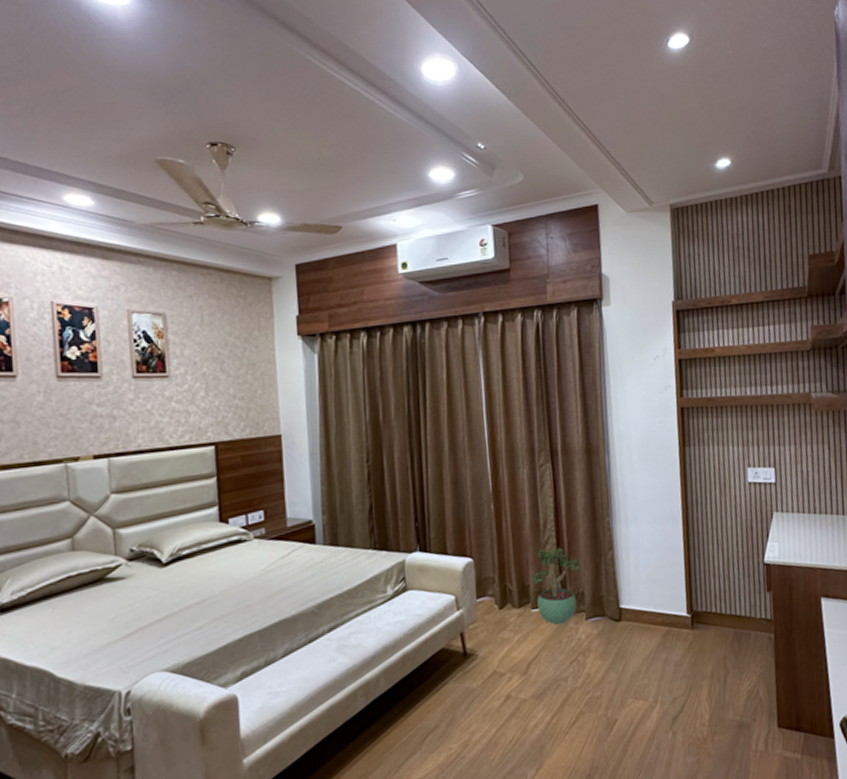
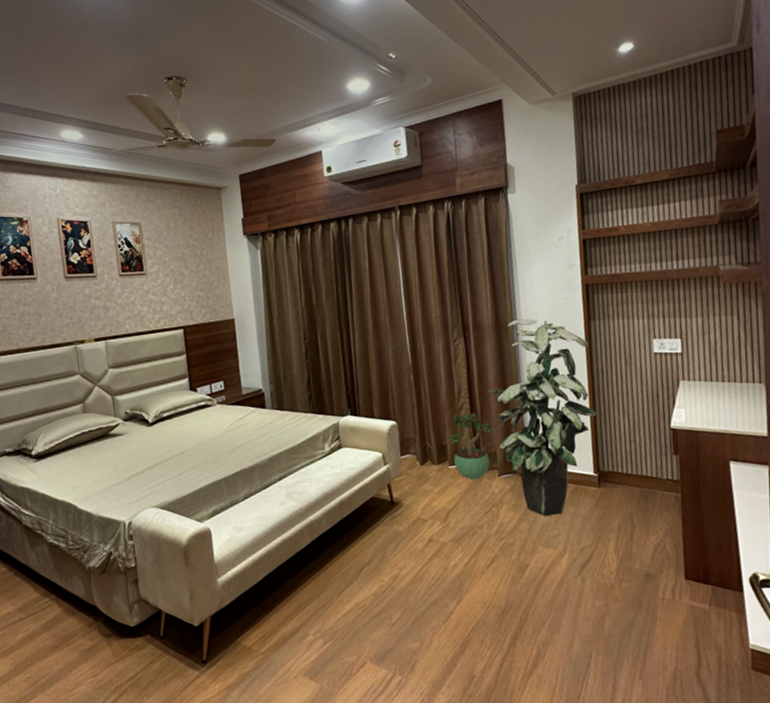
indoor plant: none [577,442,692,664] -> present [489,318,598,516]

